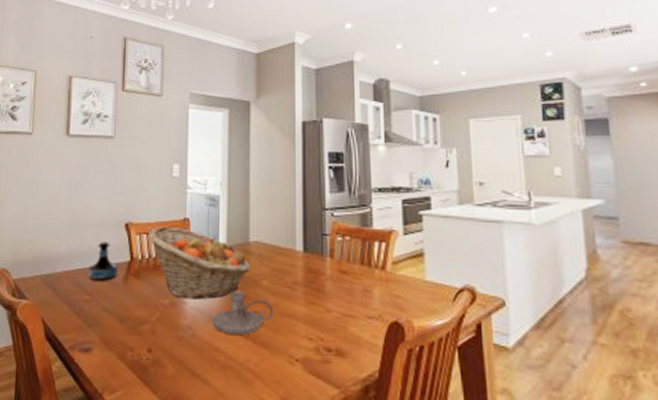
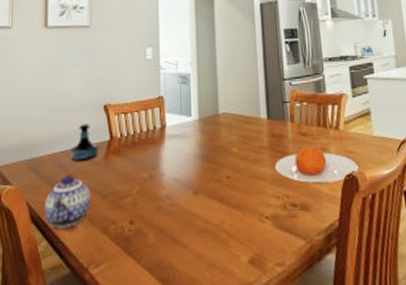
teapot: none [60,293,108,350] -> present [45,174,91,228]
fruit basket: present [148,226,250,300] -> none [125,104,221,171]
candle holder: present [212,291,273,335] -> none [188,159,244,199]
plate: none [309,285,406,330] -> present [275,145,359,184]

